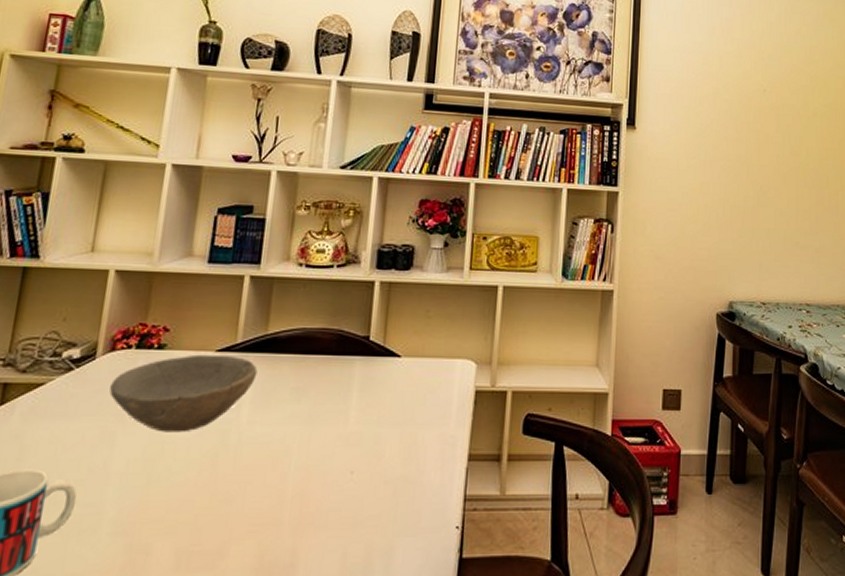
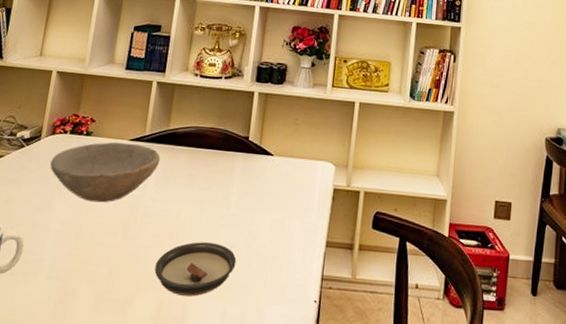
saucer: none [254,470,359,538] -> present [154,241,237,297]

